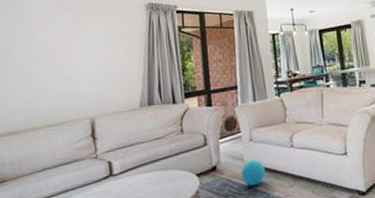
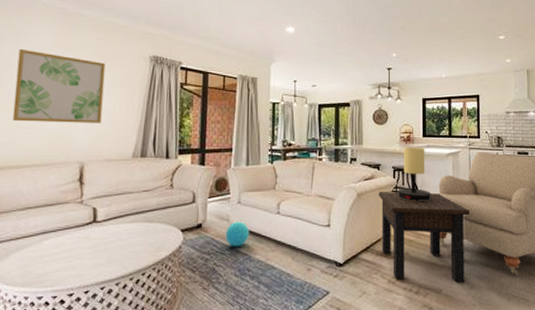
wall art: none [21,13,106,85] -> present [12,48,106,123]

